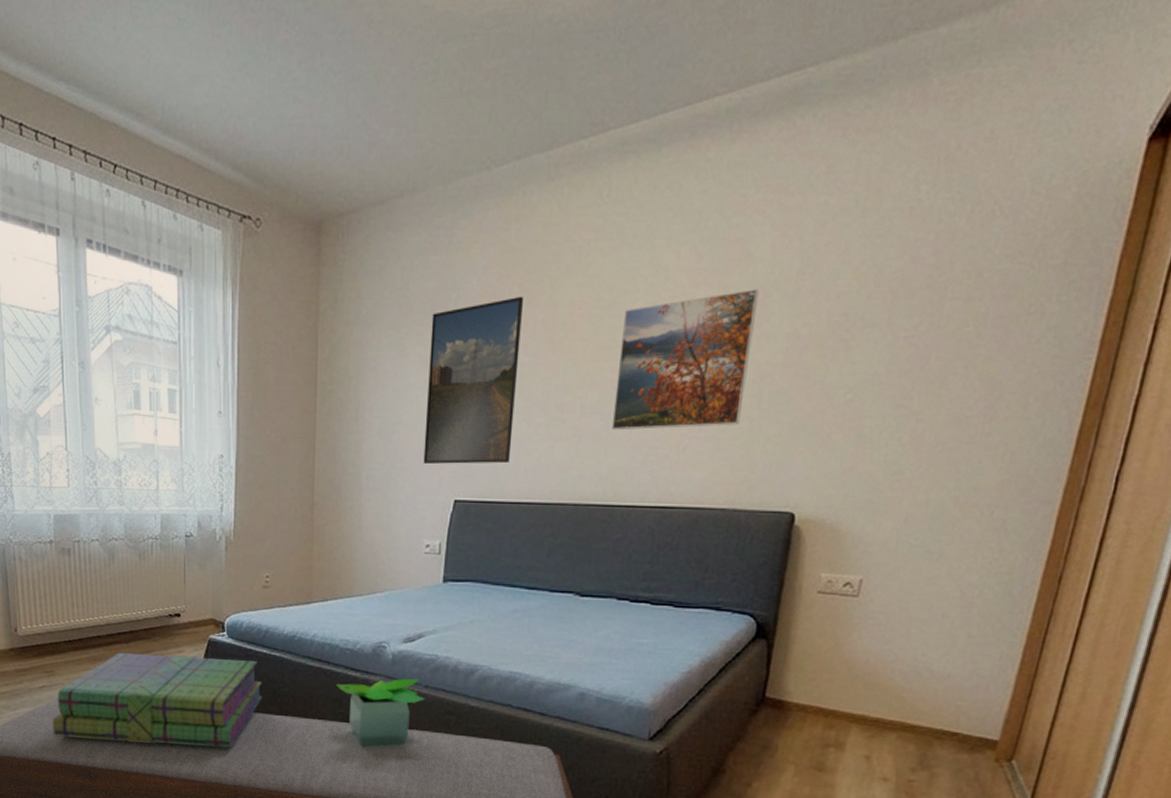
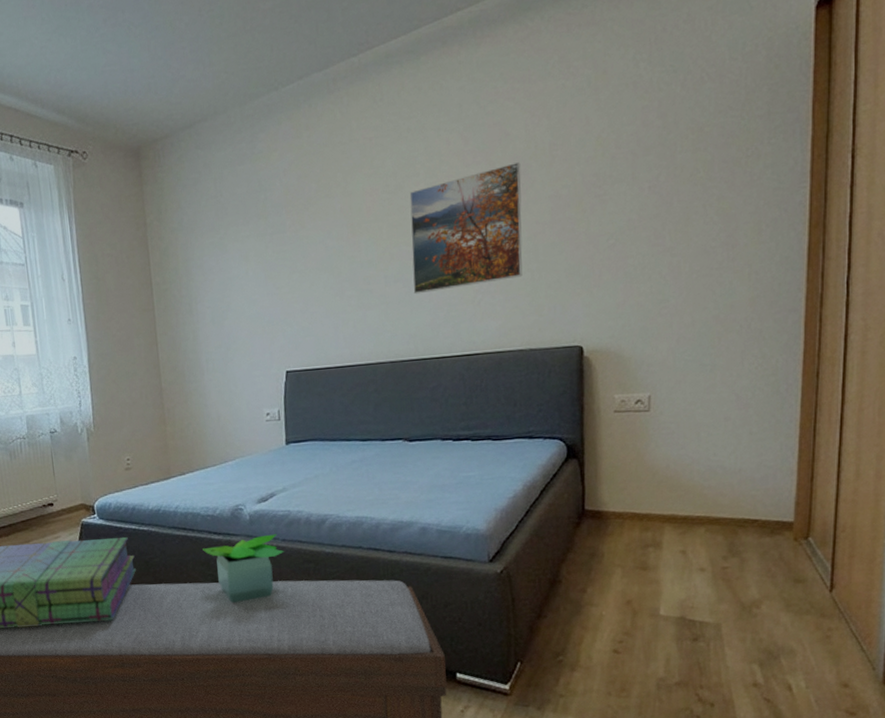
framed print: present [423,296,524,465] -> none [245,190,330,343]

